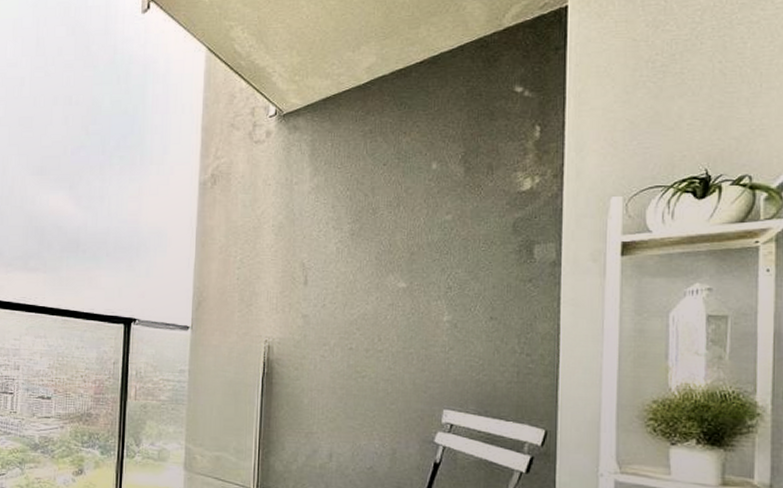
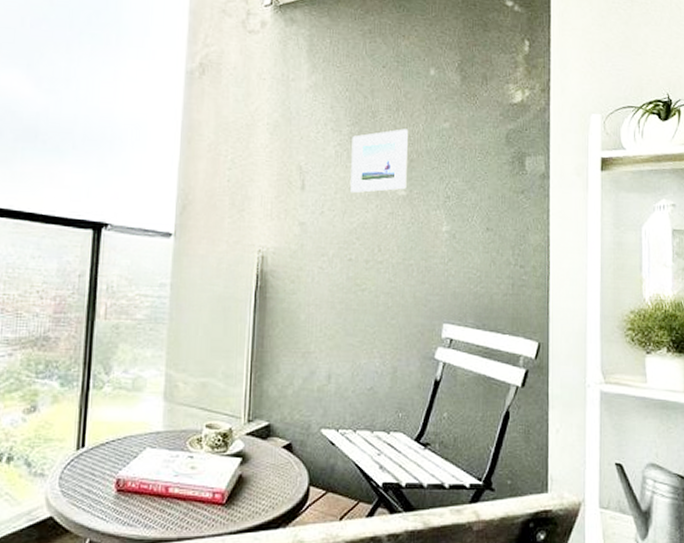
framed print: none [351,223,410,287] -> present [351,128,409,194]

